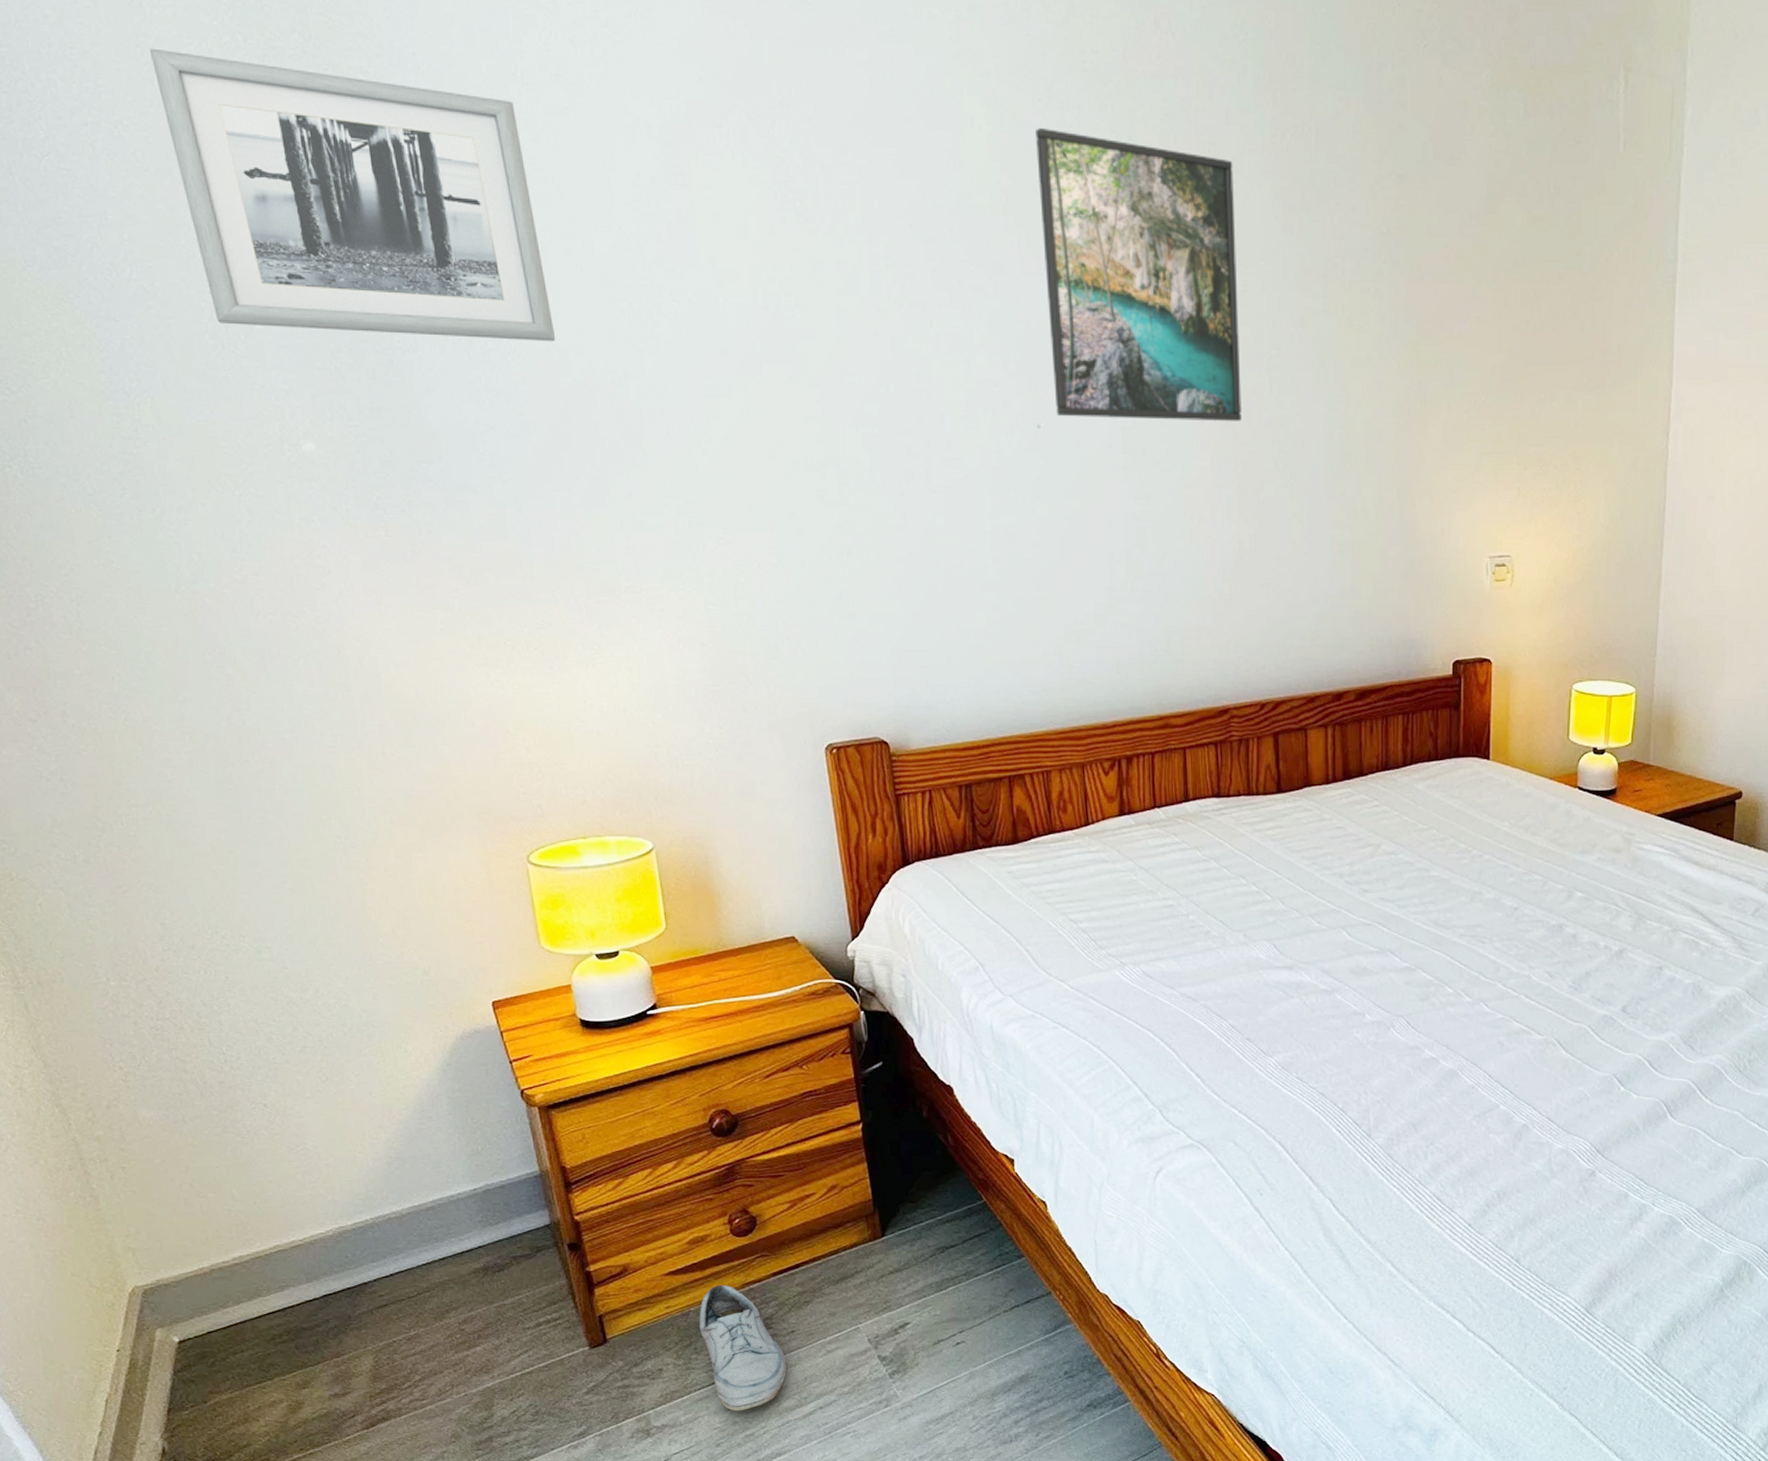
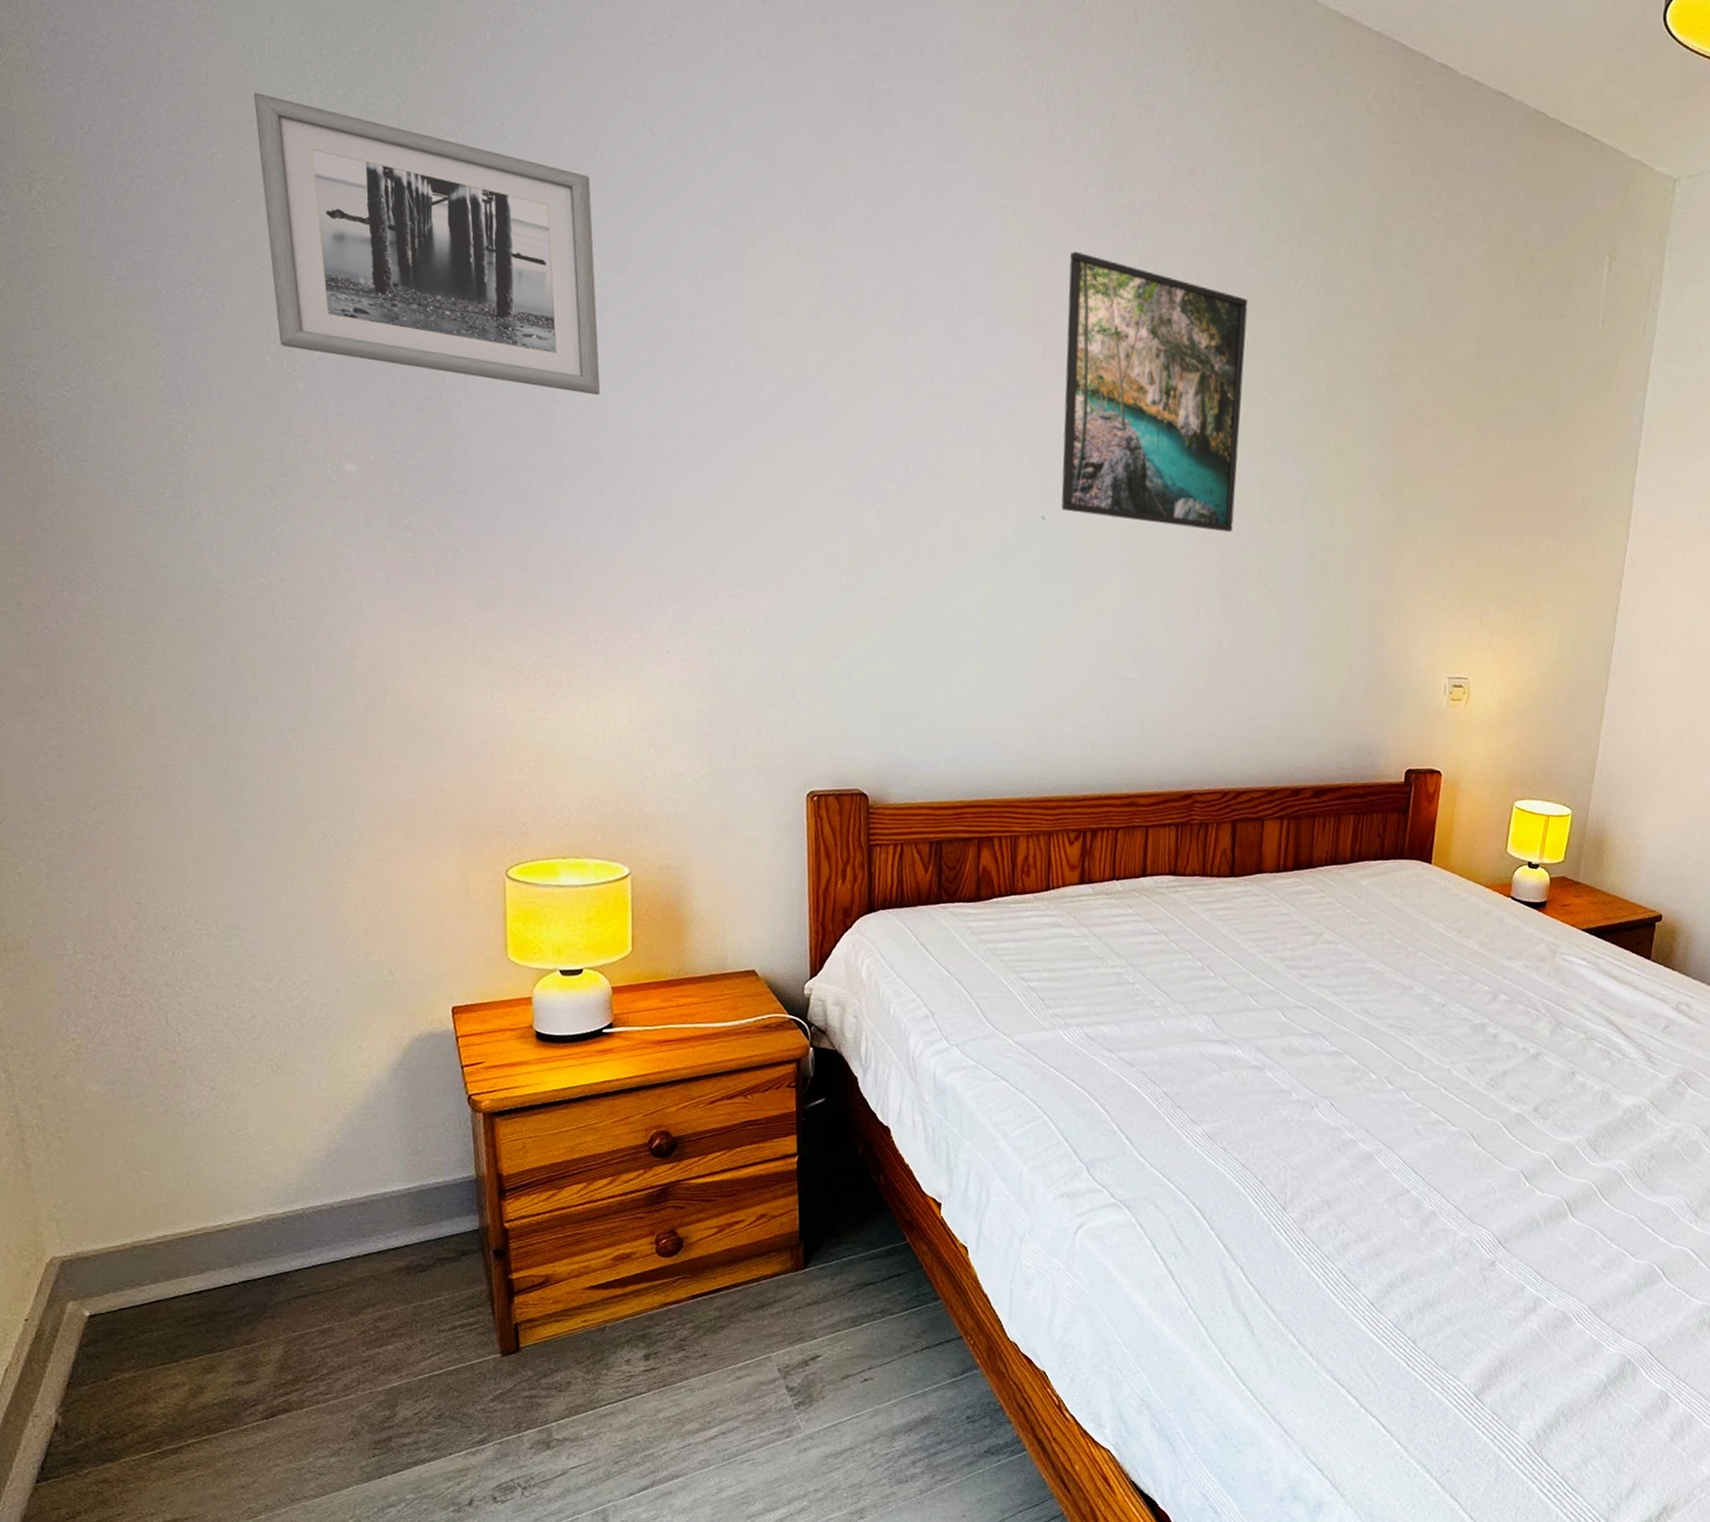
shoe: present [699,1284,787,1411] -> none [613,1302,695,1431]

